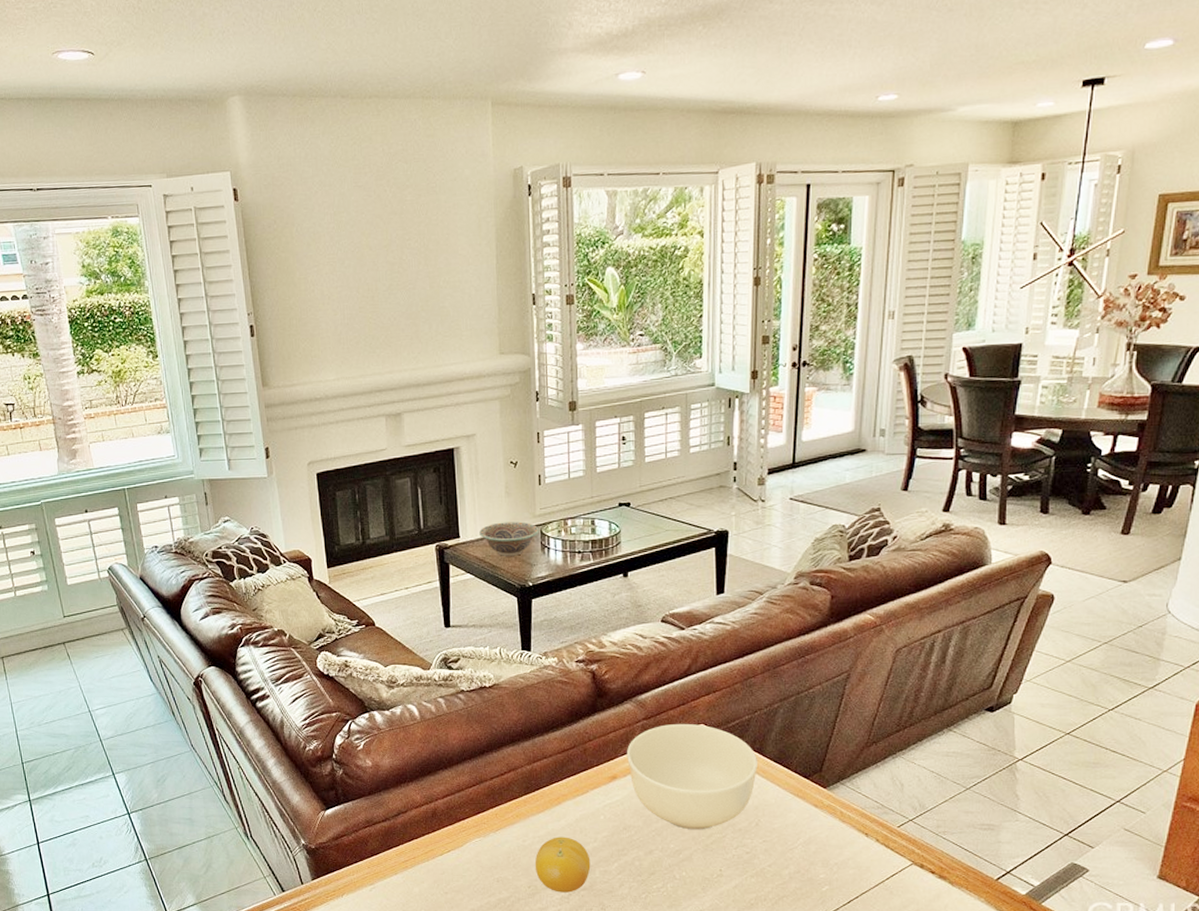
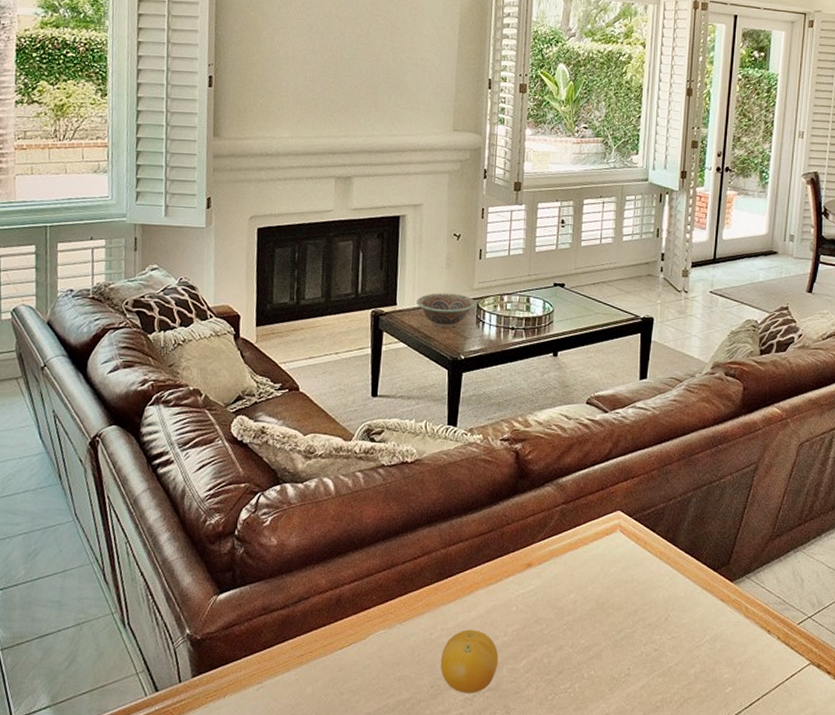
bowl: present [626,723,759,830] -> none [543,509,671,624]

